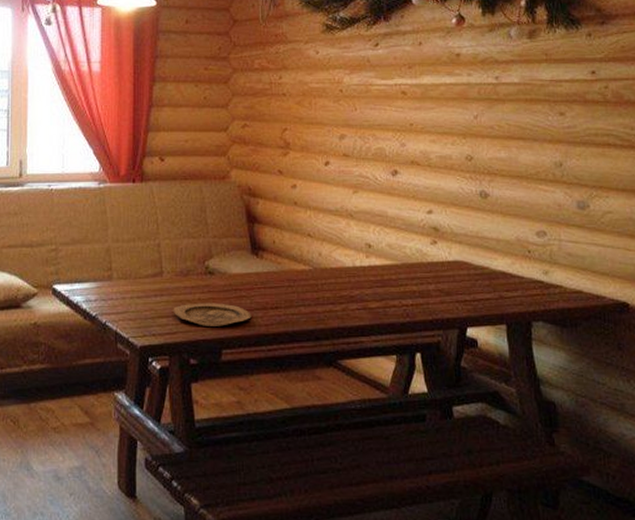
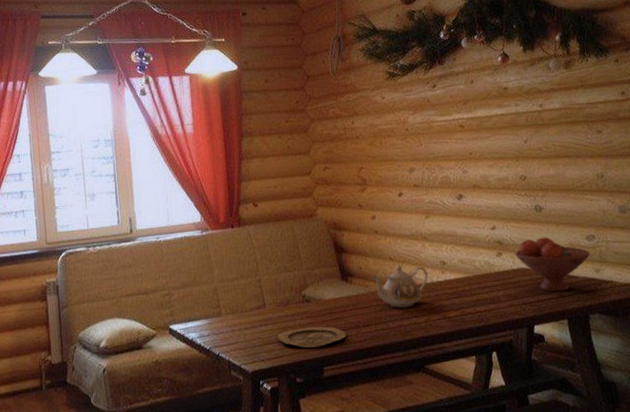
teapot: none [286,243,350,293] -> present [372,265,428,308]
fruit bowl: none [452,228,539,292] -> present [515,237,590,292]

